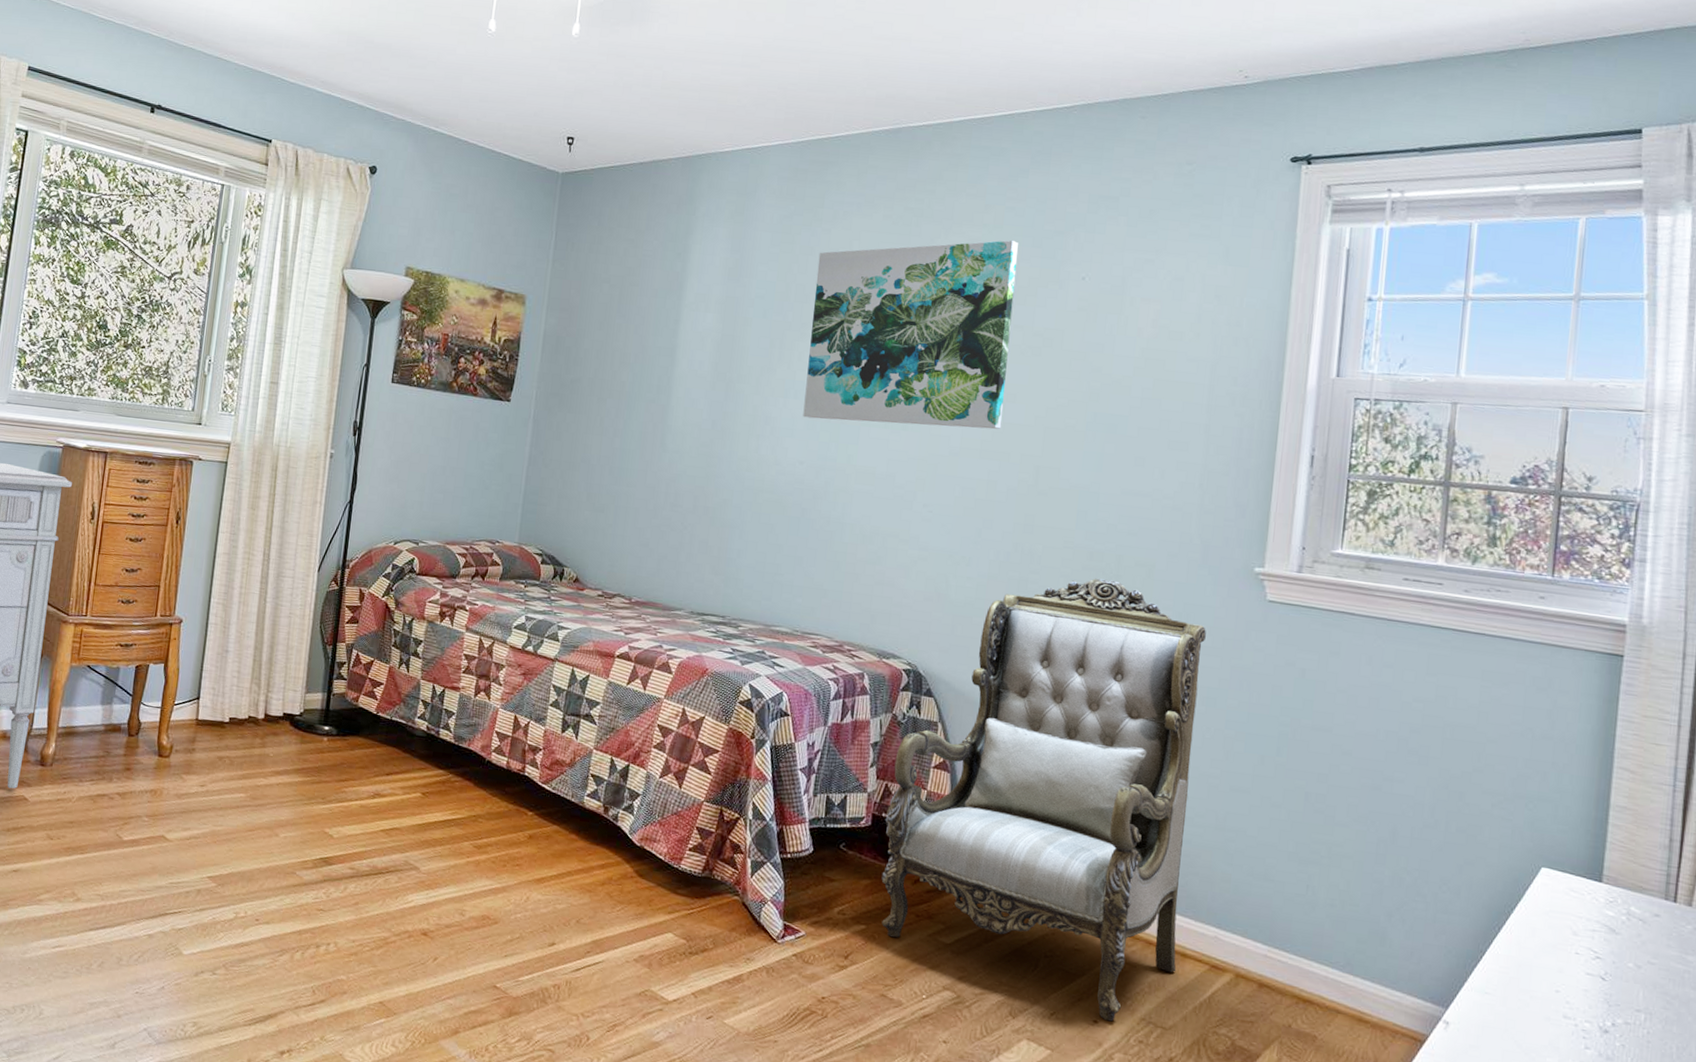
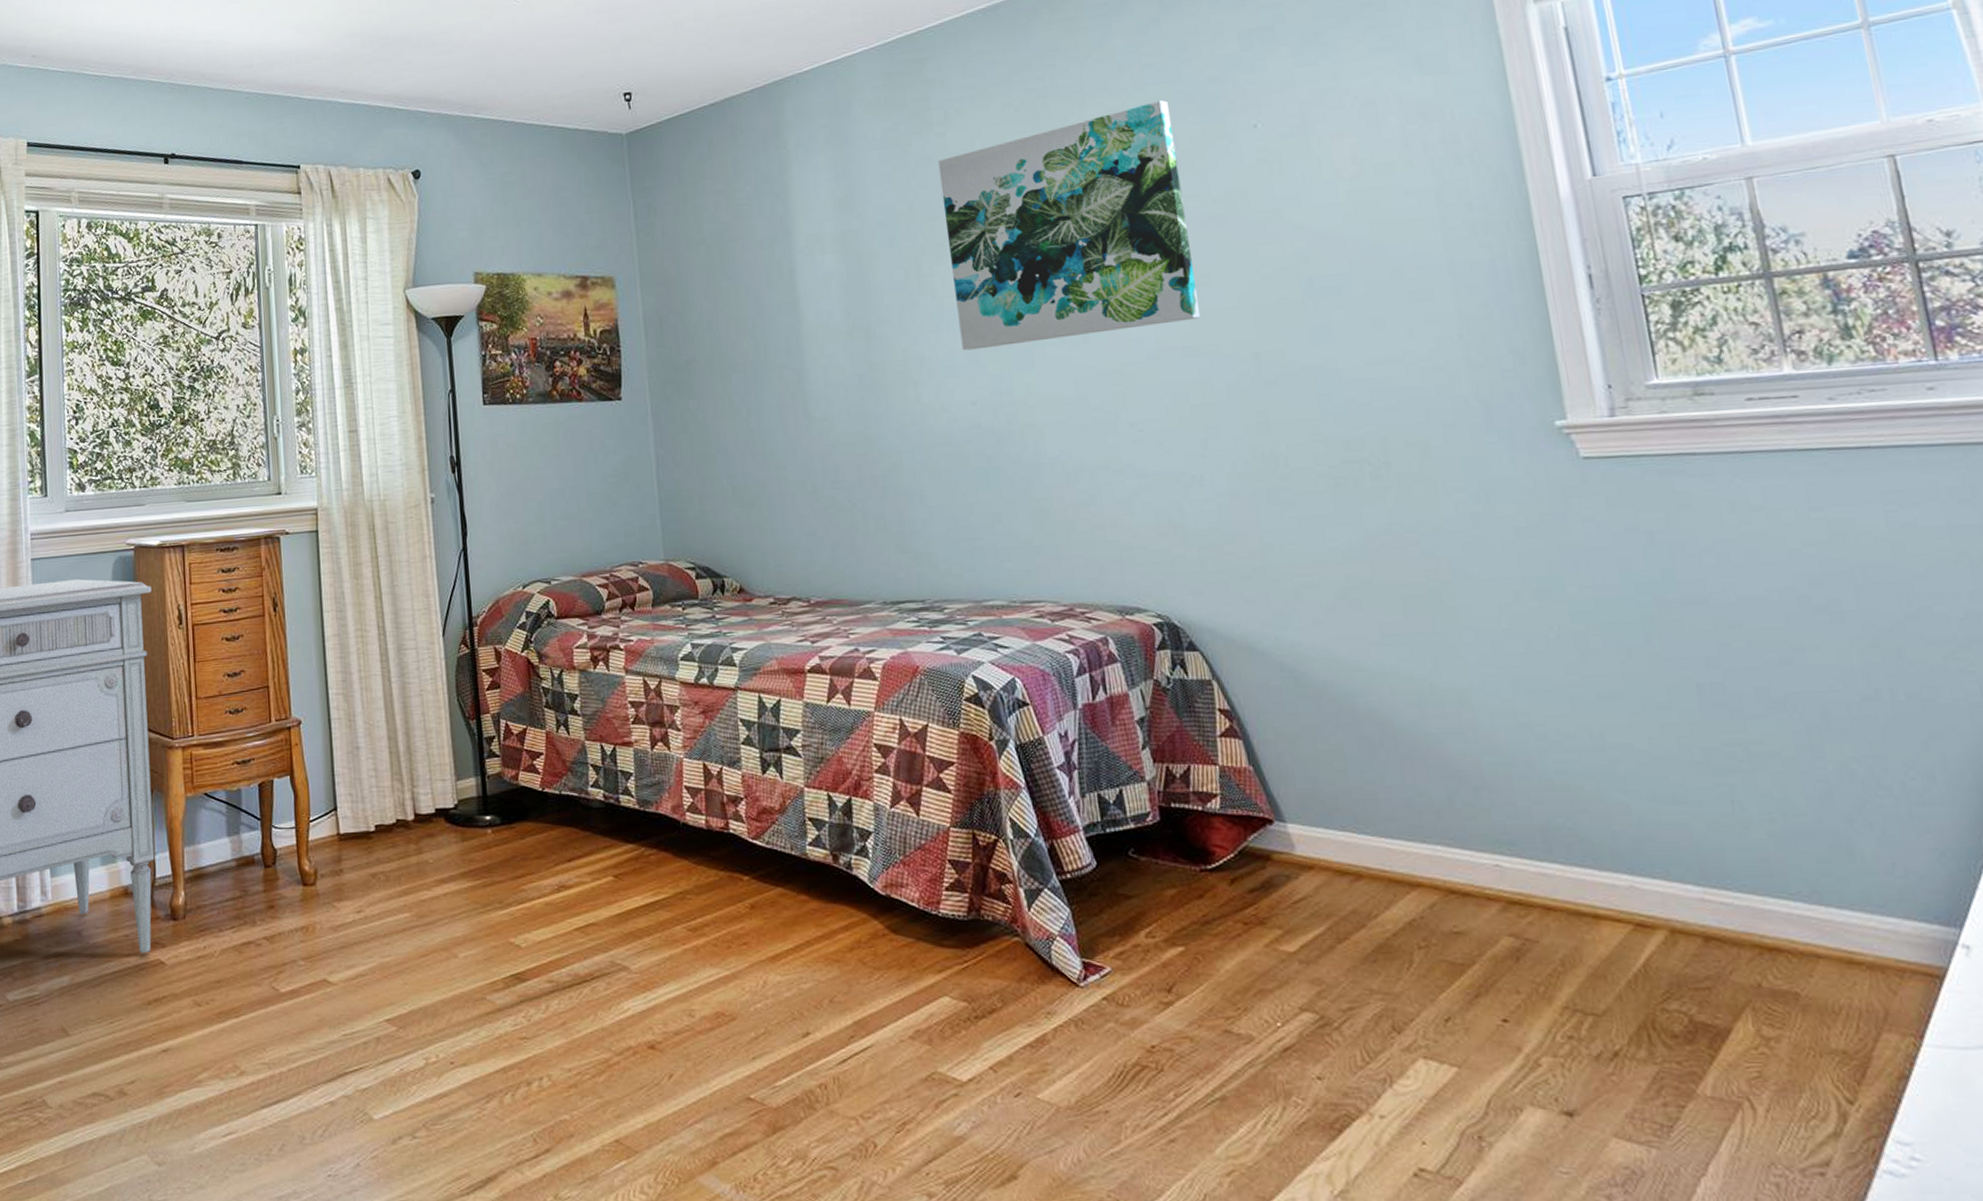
armchair: present [881,578,1206,1022] -> none [1169,469,1592,1018]

